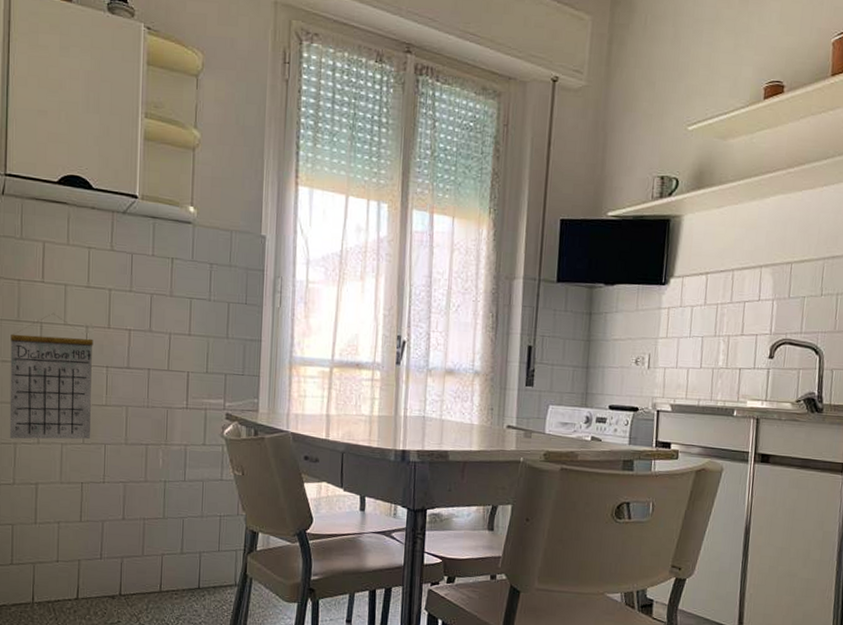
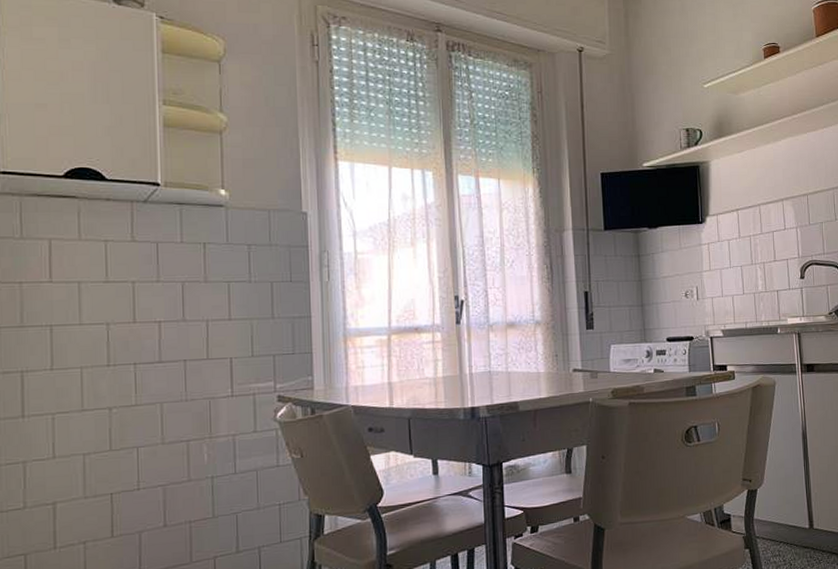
calendar: present [9,313,94,440] -> none [13,313,120,457]

